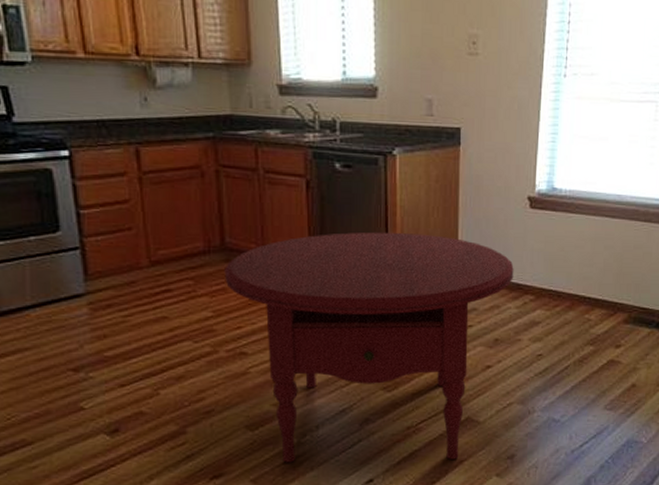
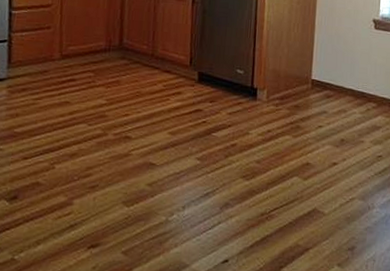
round table: present [224,232,514,463] -> none [119,40,360,247]

